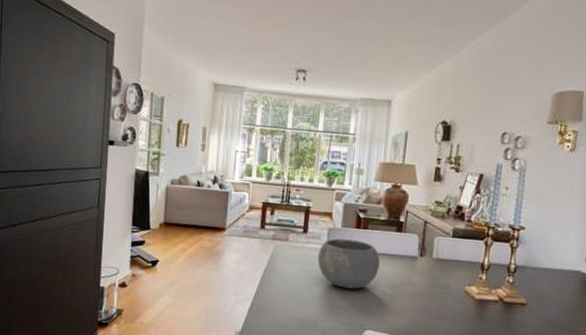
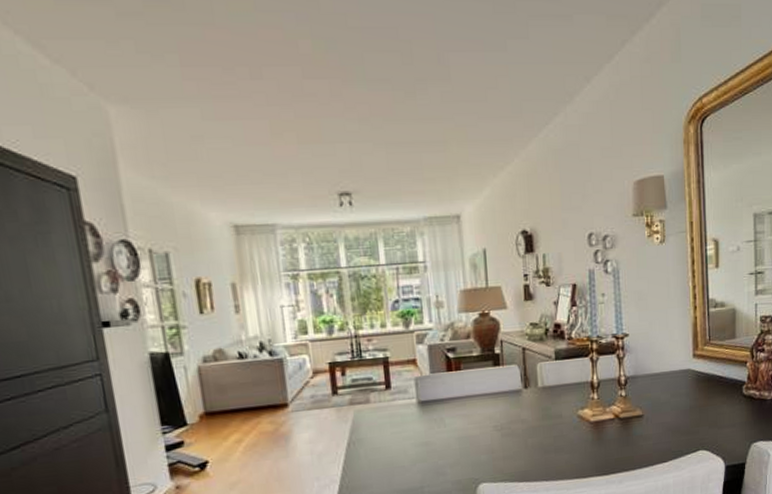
bowl: present [317,238,380,289] -> none [408,385,482,443]

